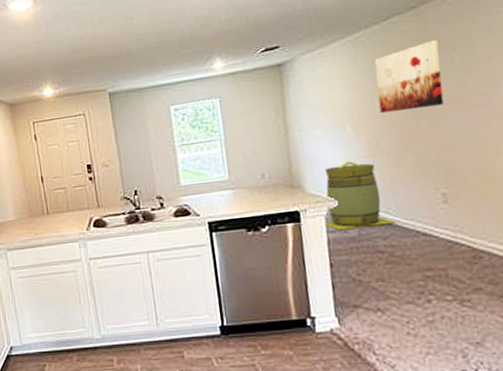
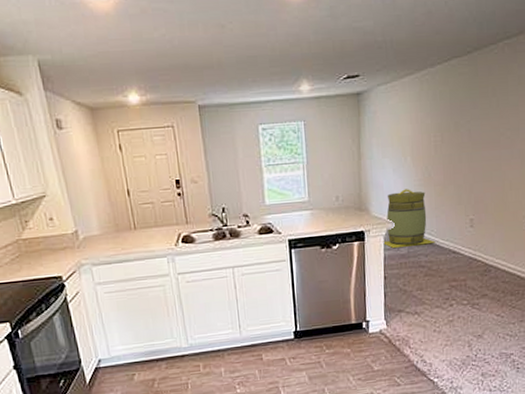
wall art: present [374,39,445,113] -> none [433,85,483,147]

